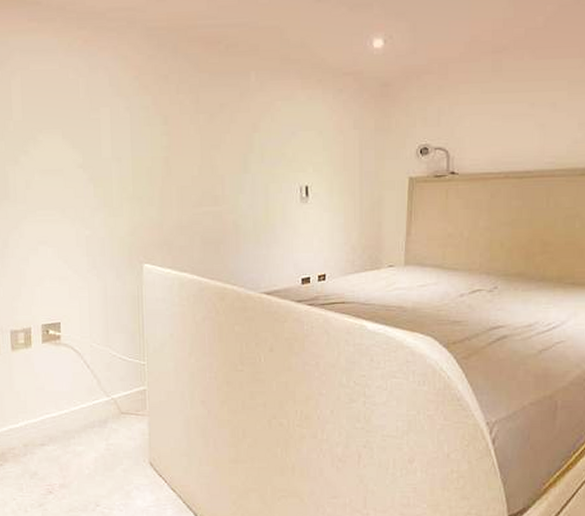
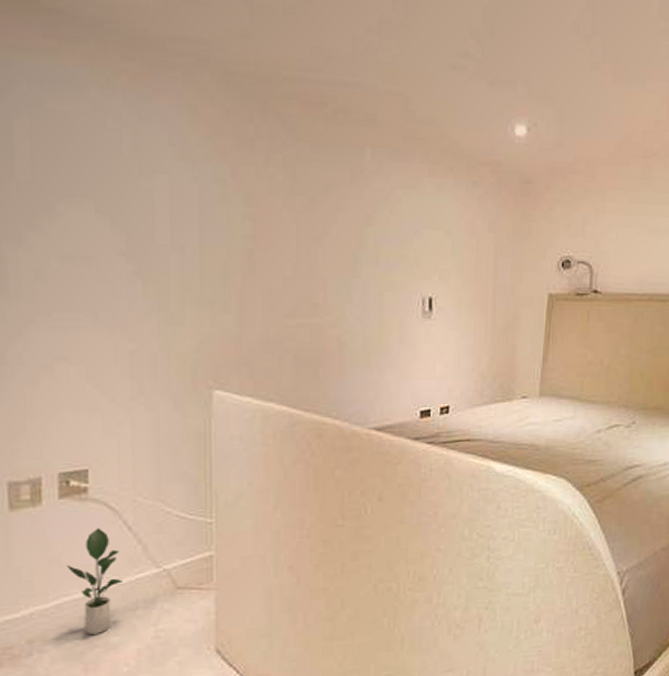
potted plant: none [47,365,84,443] -> present [66,528,123,635]

